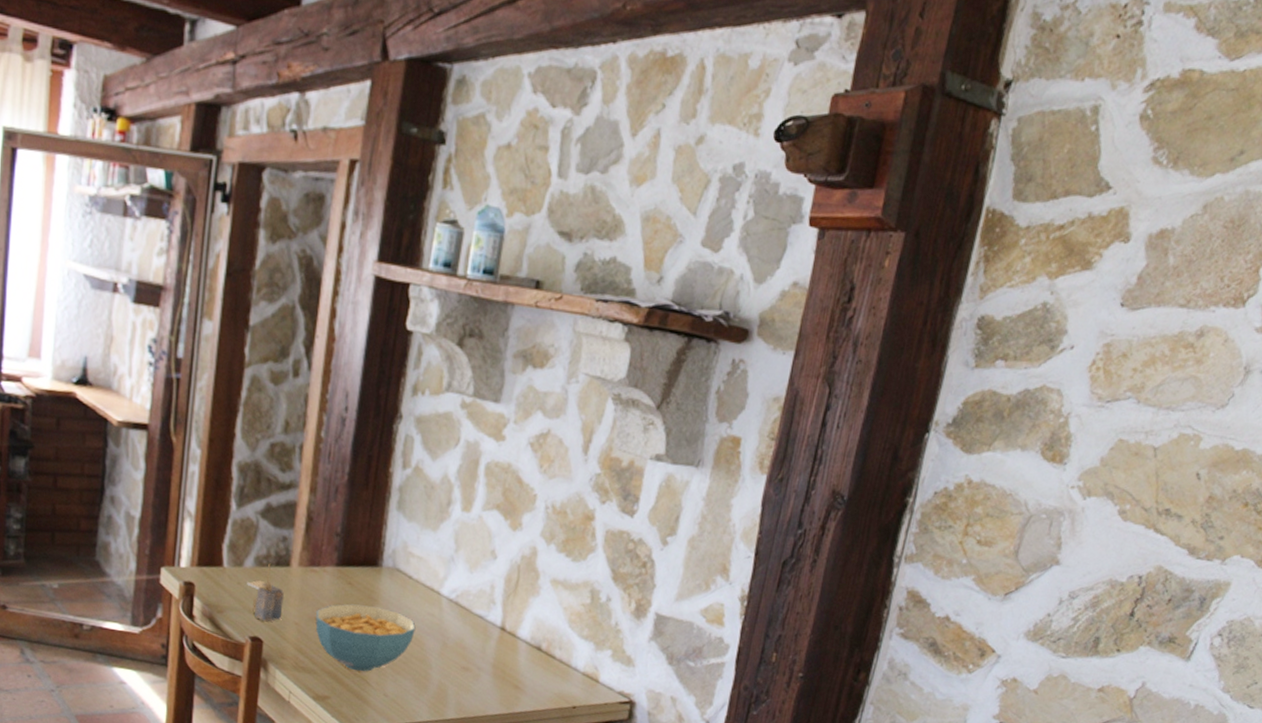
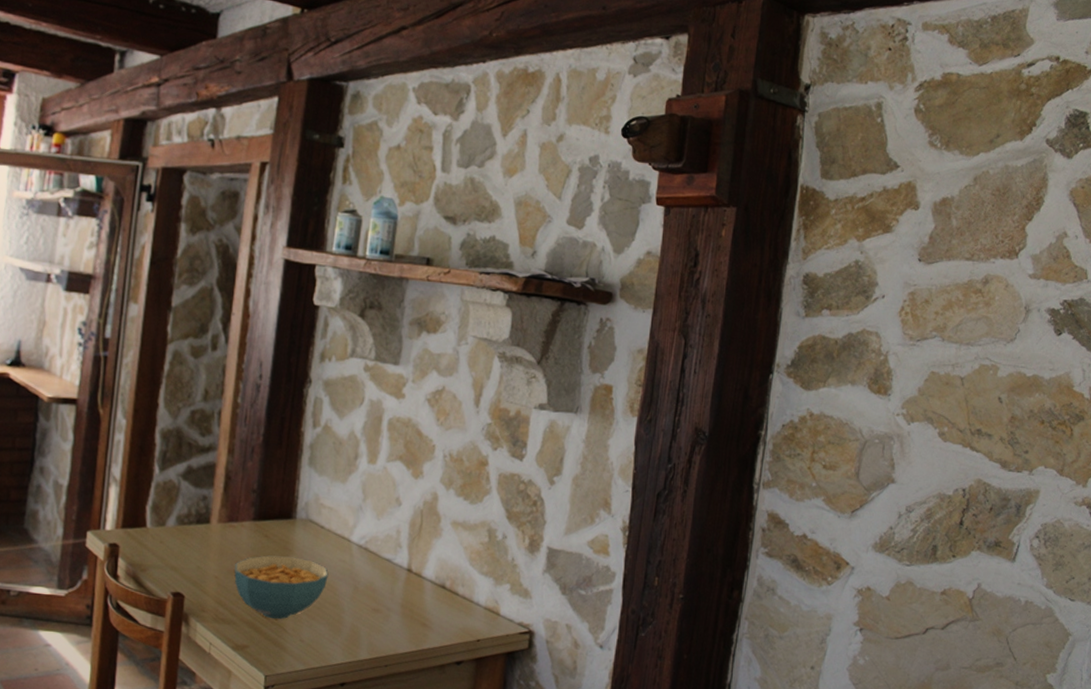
architectural model: present [247,563,285,622] -> none [169,521,205,577]

